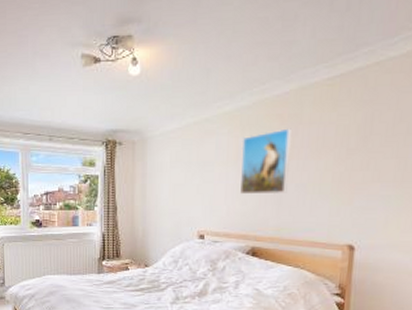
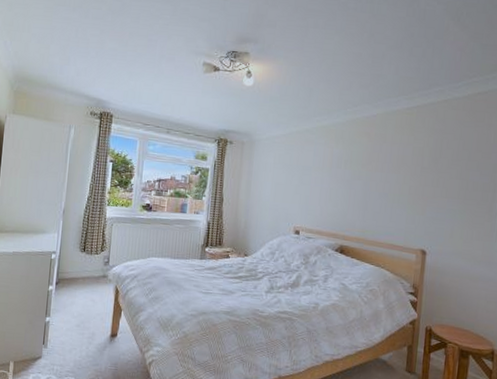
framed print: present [240,128,292,195] -> none [333,145,378,200]

